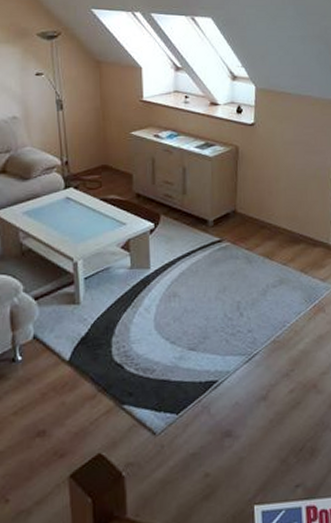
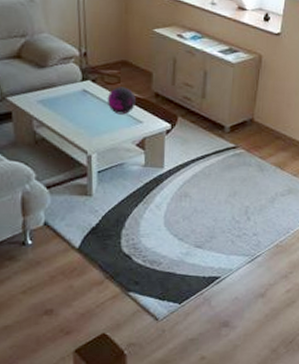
decorative orb: none [89,190,118,219] -> present [107,86,136,115]

